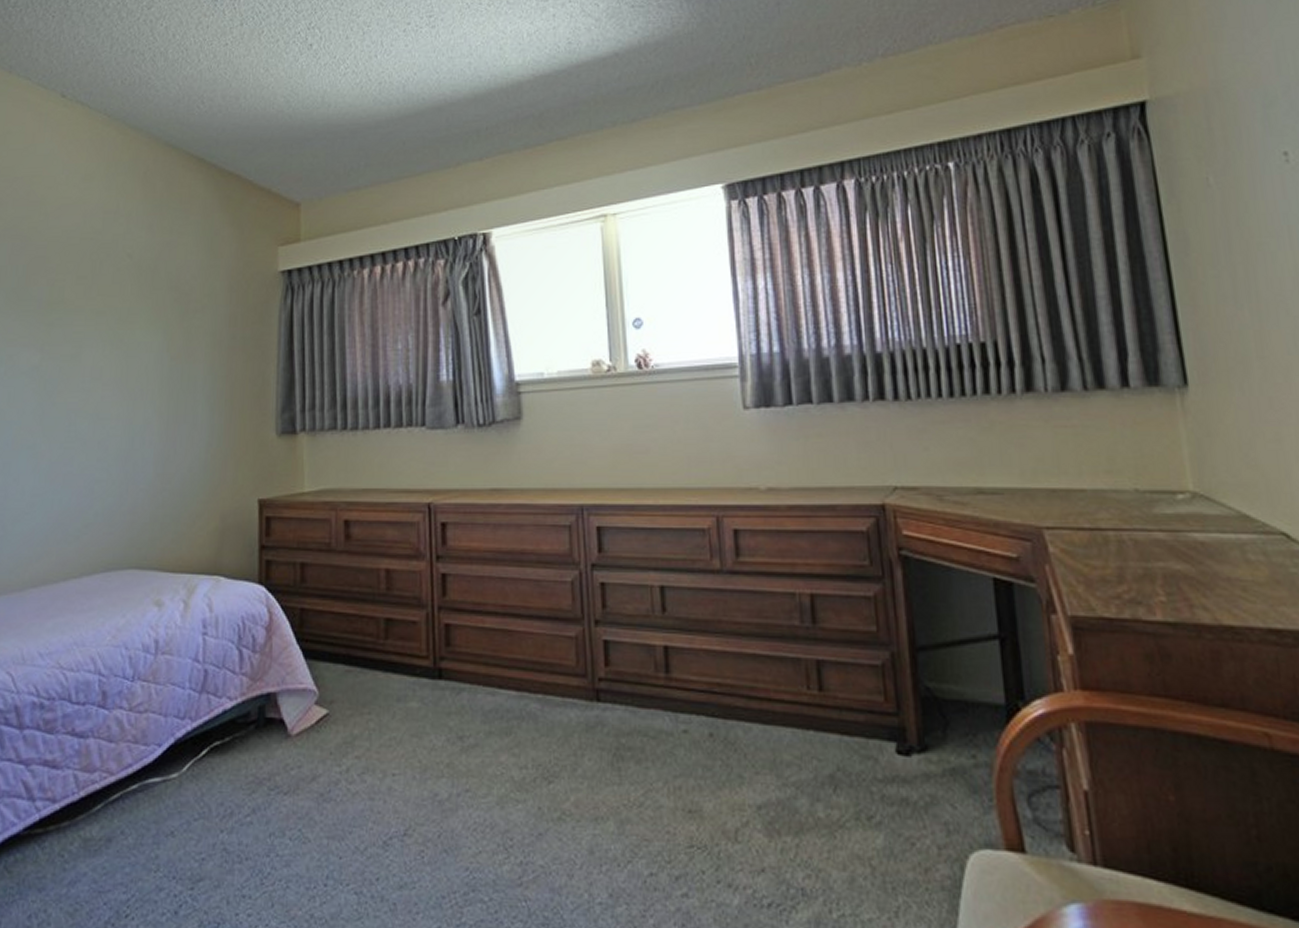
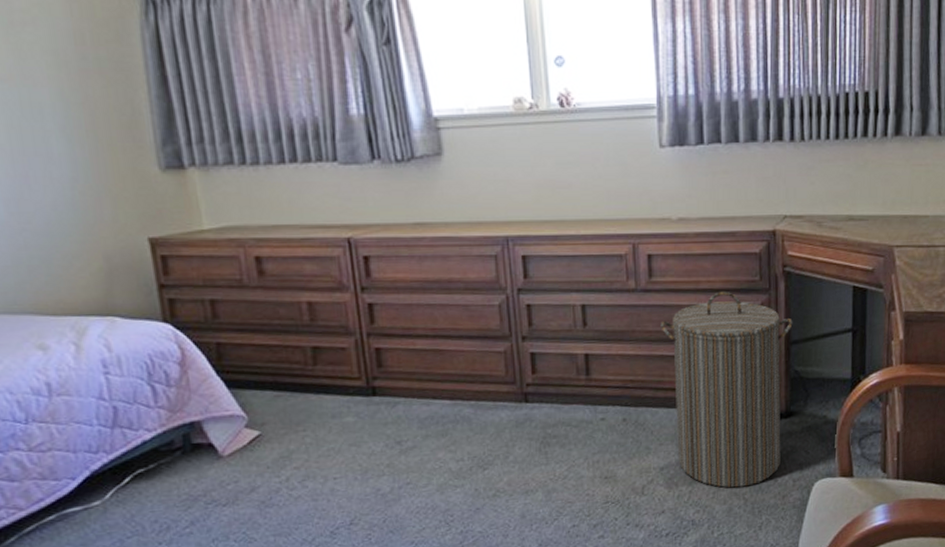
laundry hamper: none [751,576,917,848] -> present [660,291,793,488]

